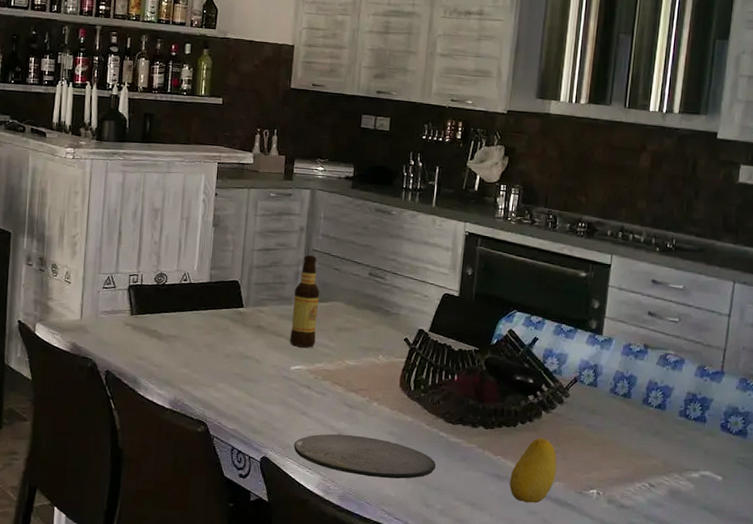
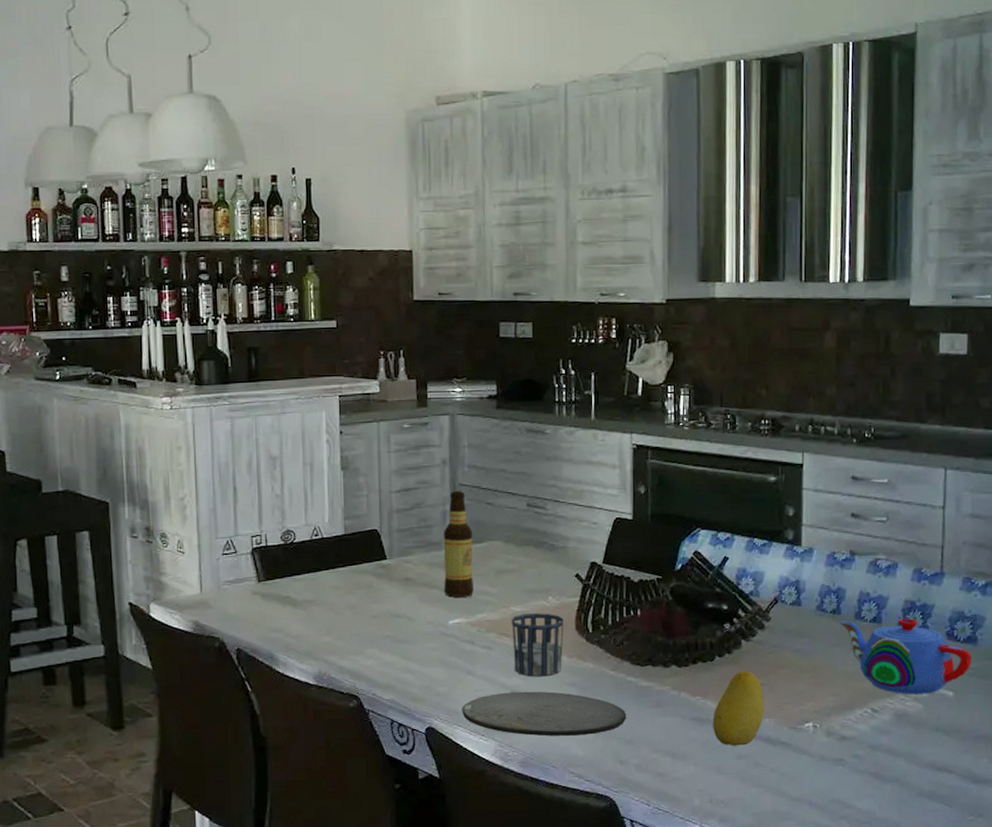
cup: none [343,367,390,424] -> present [511,613,564,677]
teapot: none [630,404,741,476] -> present [841,618,972,695]

